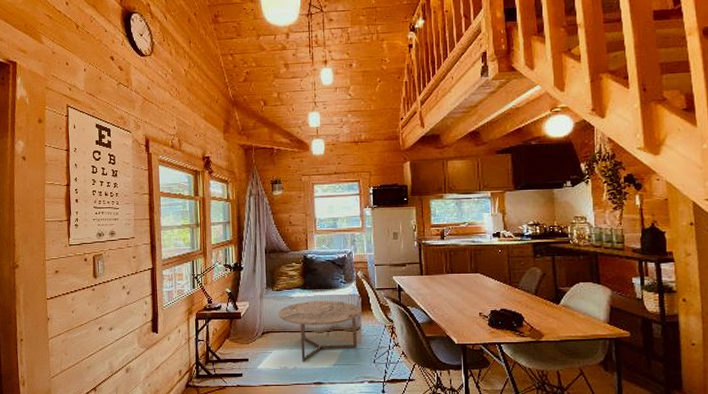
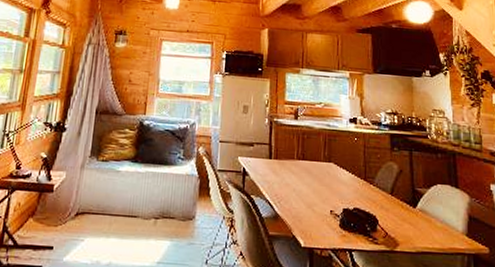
coffee table: present [278,301,361,362] -> none [99,177,197,256]

